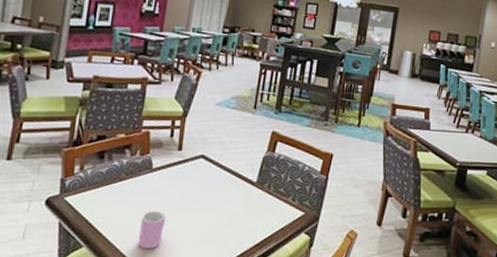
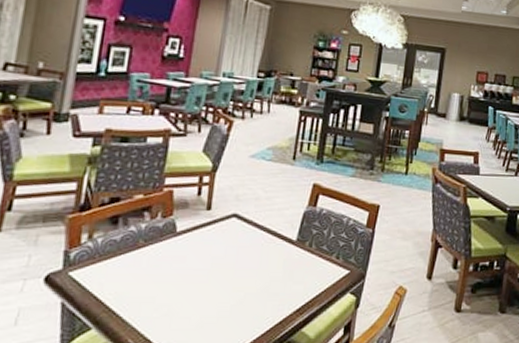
cup: present [138,210,166,249] -> none [159,280,192,325]

